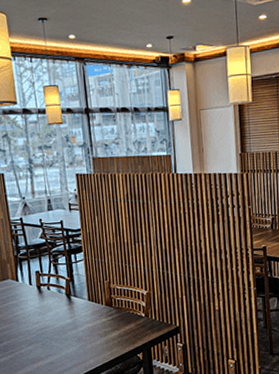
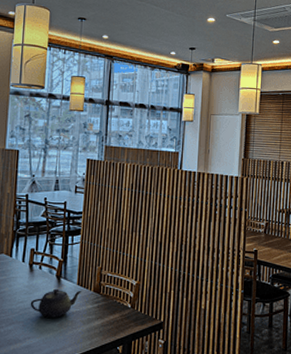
teapot: none [45,305,95,335] -> present [30,288,83,318]

